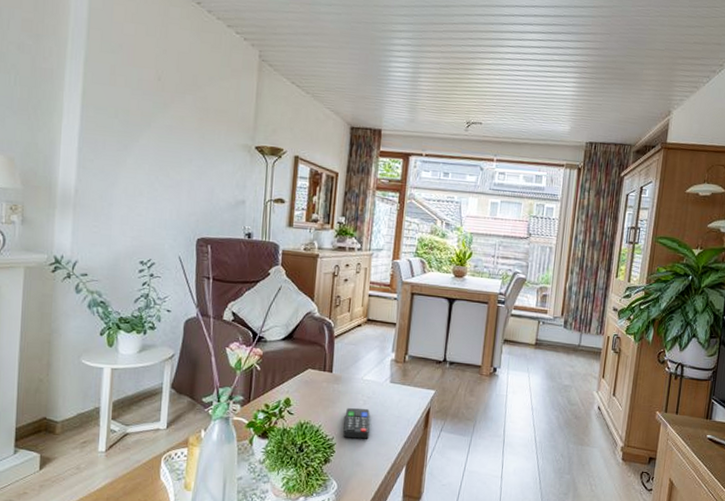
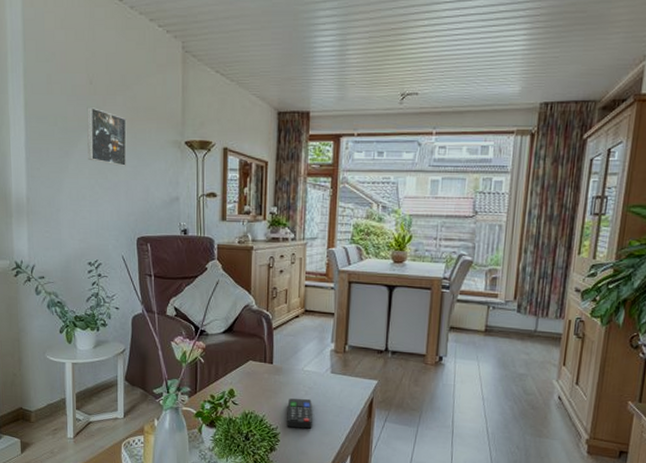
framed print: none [149,103,195,165] -> present [87,107,127,166]

